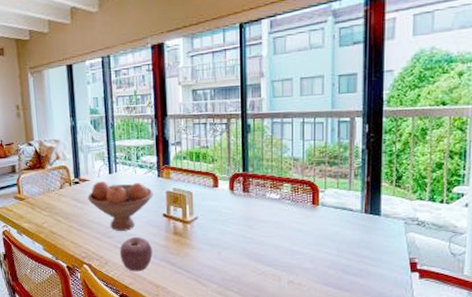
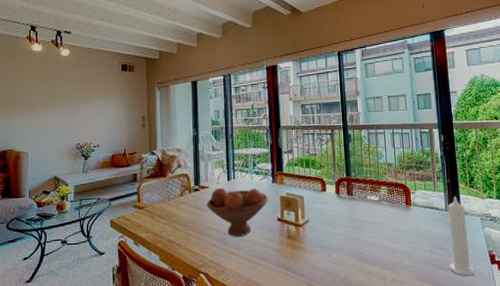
apple: present [120,236,153,272] -> none [236,241,268,279]
candle: none [358,197,389,284] -> present [448,196,475,277]

